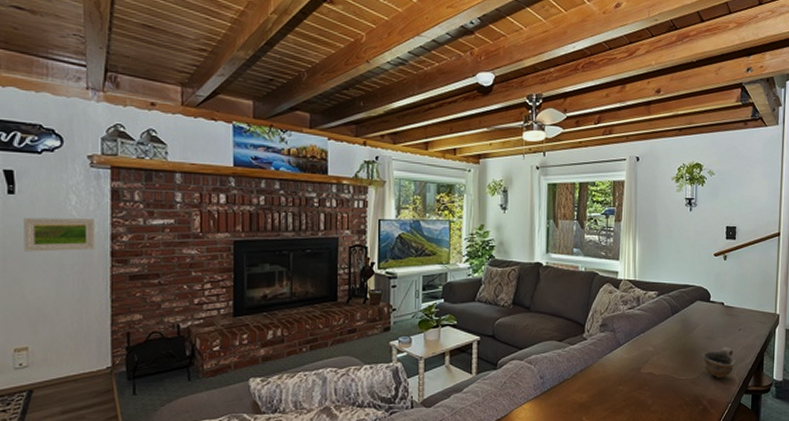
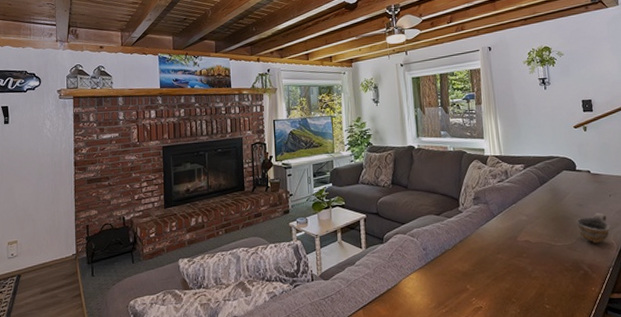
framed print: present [24,217,96,252] -> none [15,138,63,166]

